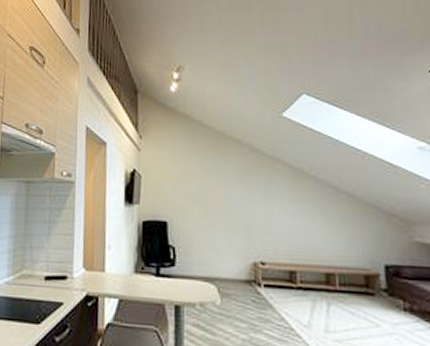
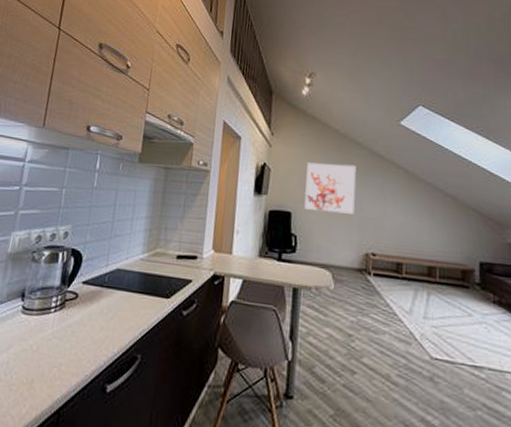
wall art: none [181,165,237,220] -> present [304,162,356,214]

